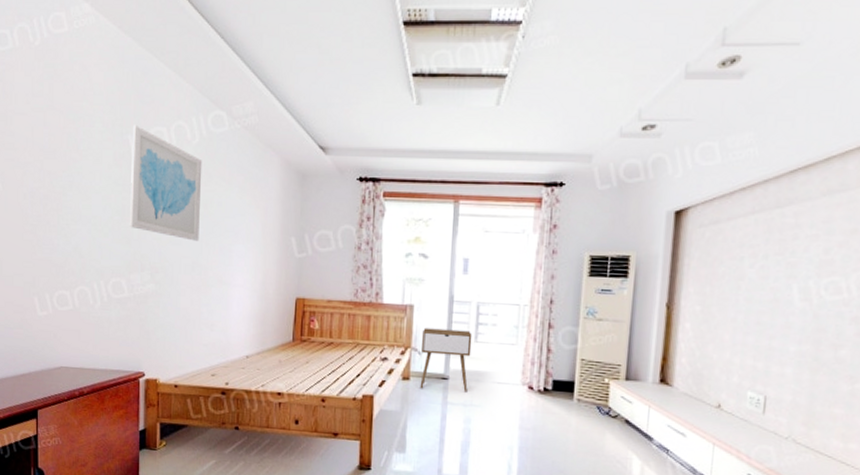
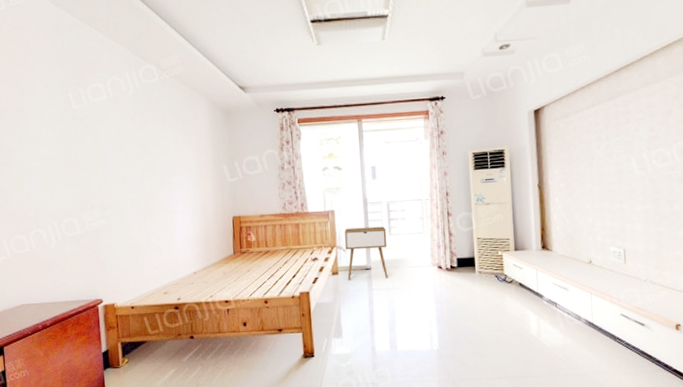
wall art: present [130,124,202,241] -> none [72,83,141,178]

